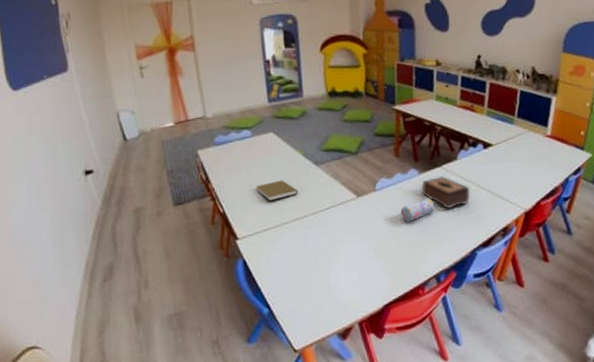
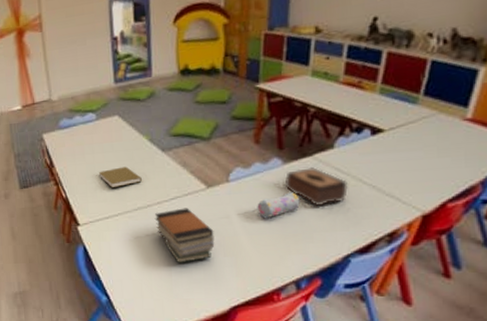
book stack: none [311,216,367,269] -> present [154,207,215,264]

